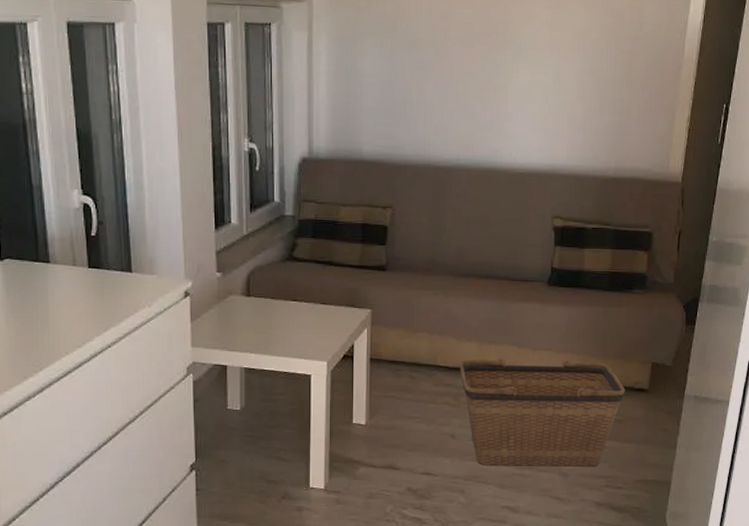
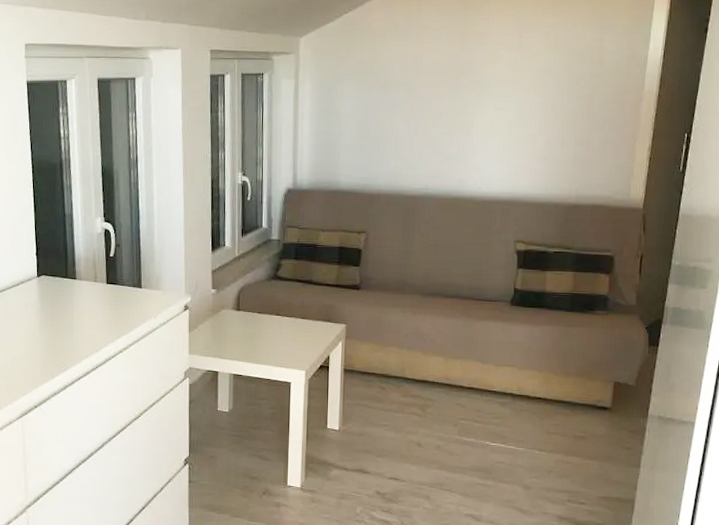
bicycle basket: present [460,357,625,467] -> none [426,372,587,481]

